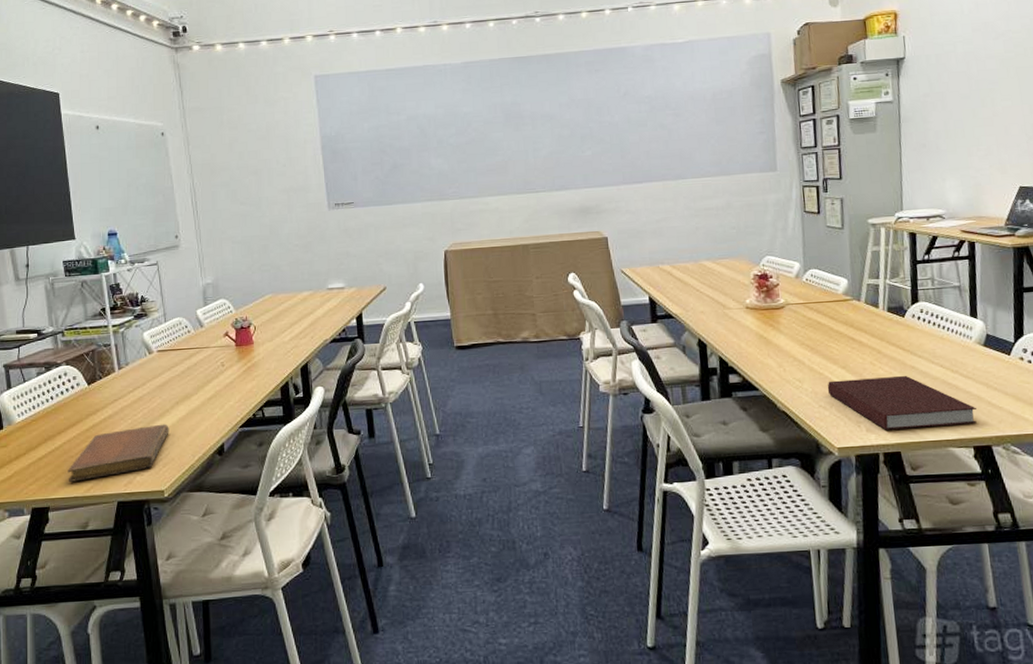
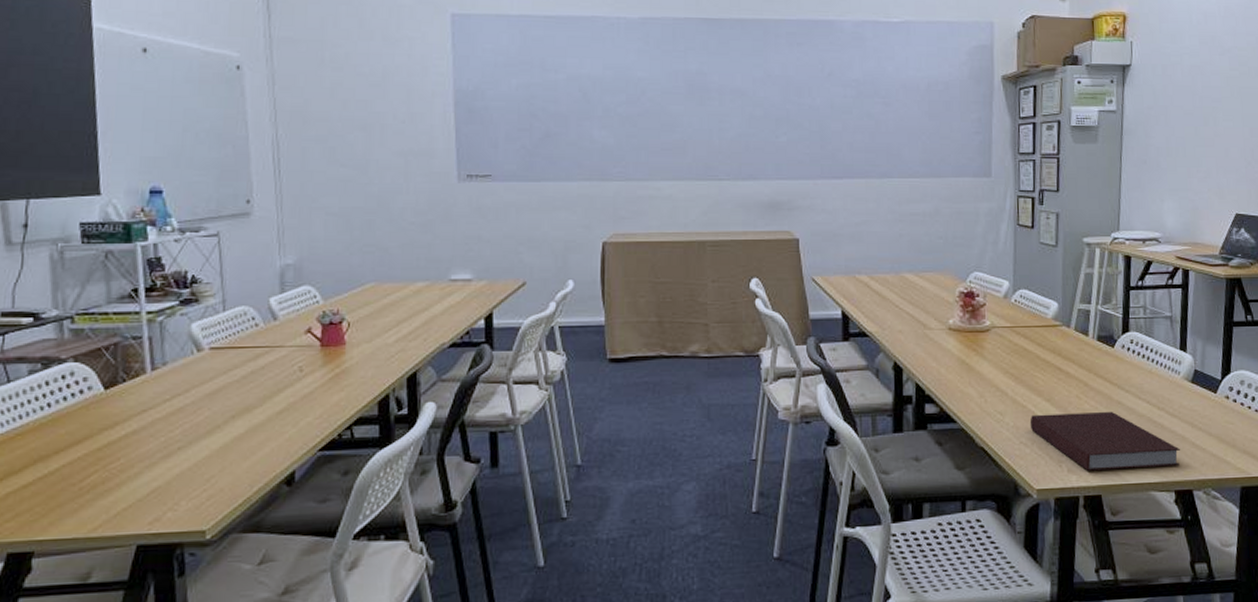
notebook: present [68,424,169,482] -> none [64,443,219,518]

